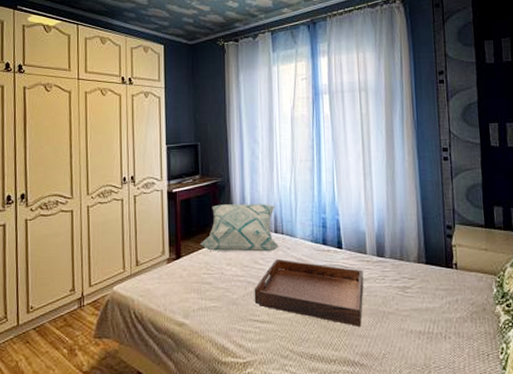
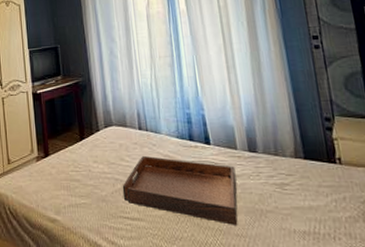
decorative pillow: present [200,204,280,252] -> none [66,101,145,149]

